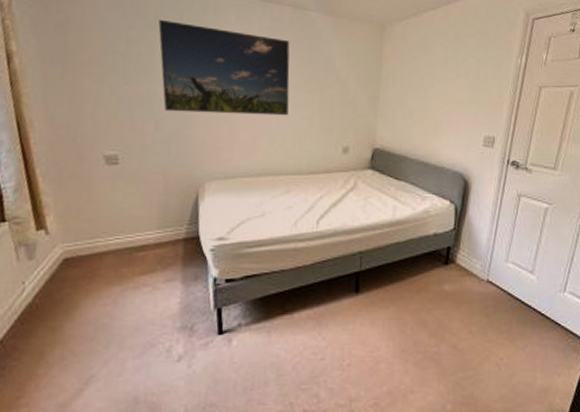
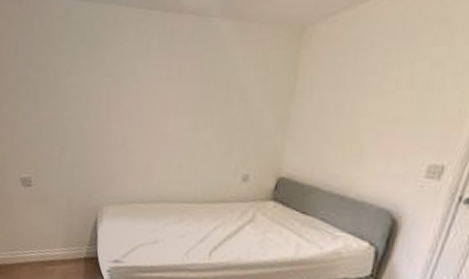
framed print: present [158,19,290,116] -> none [63,42,190,140]

